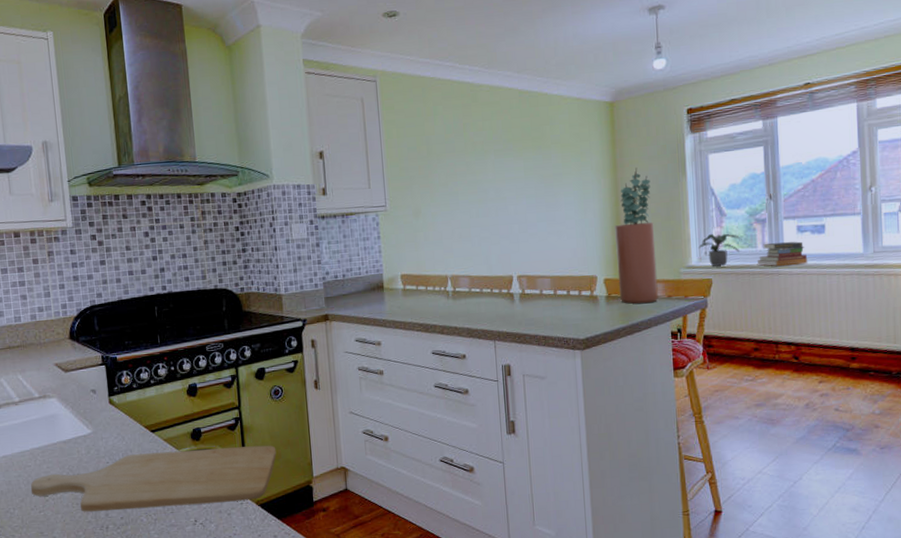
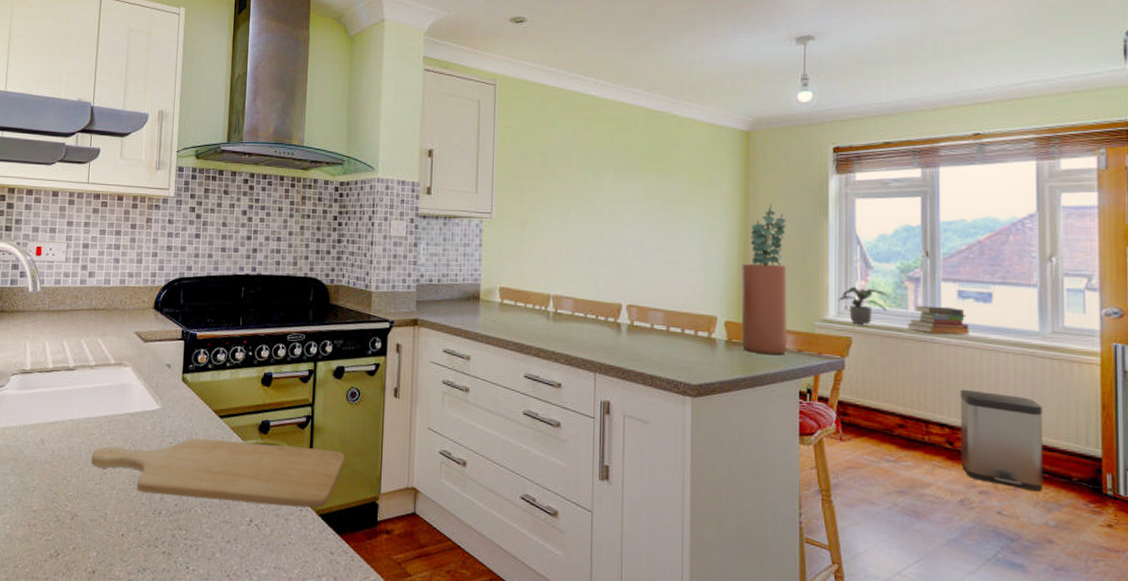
pedal bin: none [802,310,870,388] -> present [960,389,1044,492]

